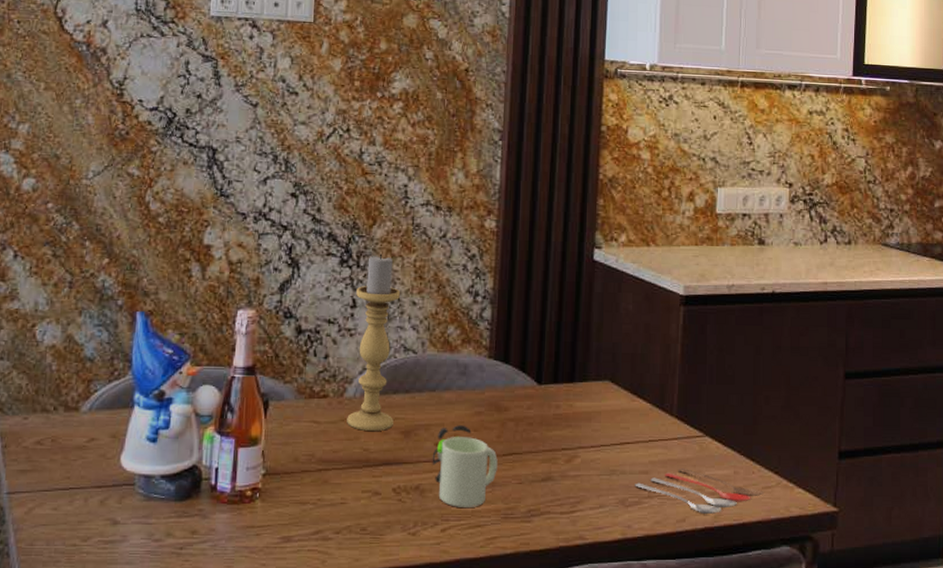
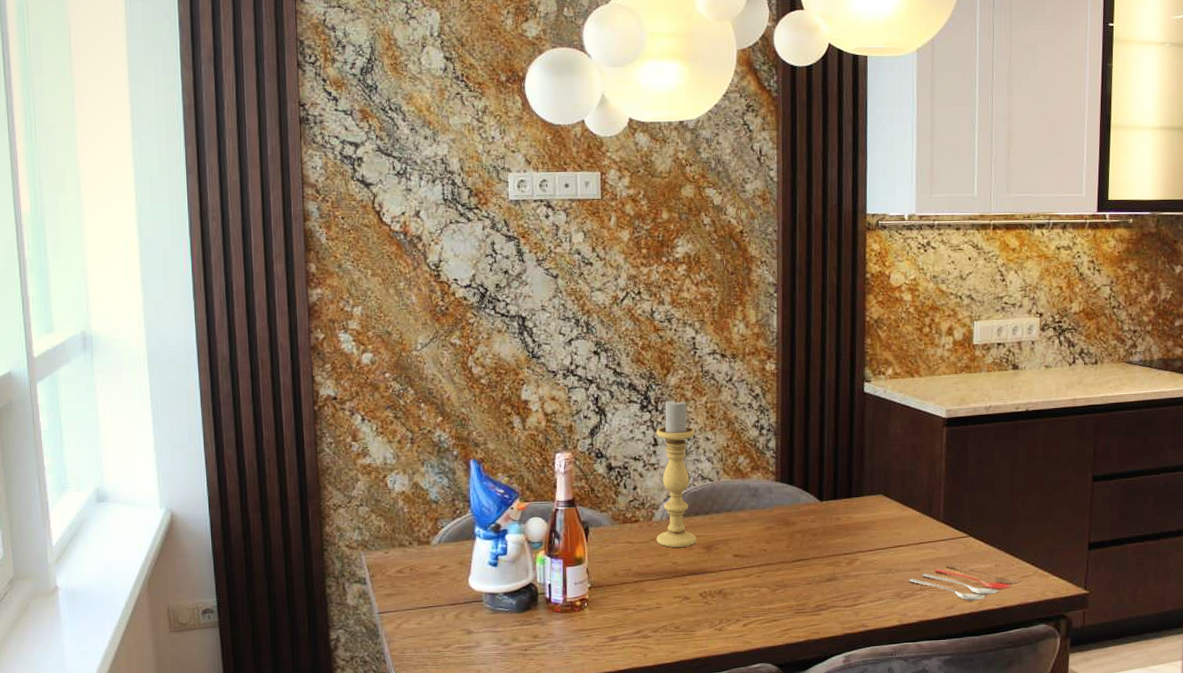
mug: present [432,425,498,507] -> none [731,539,788,606]

